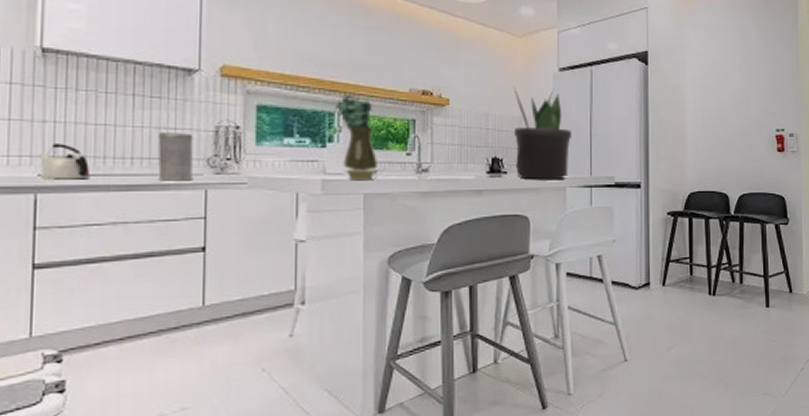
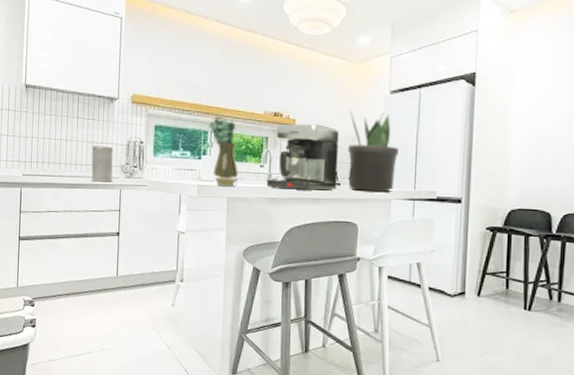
kettle: present [40,144,91,181] -> none [23,153,52,180]
coffee maker: none [415,103,502,182] -> present [266,123,339,191]

